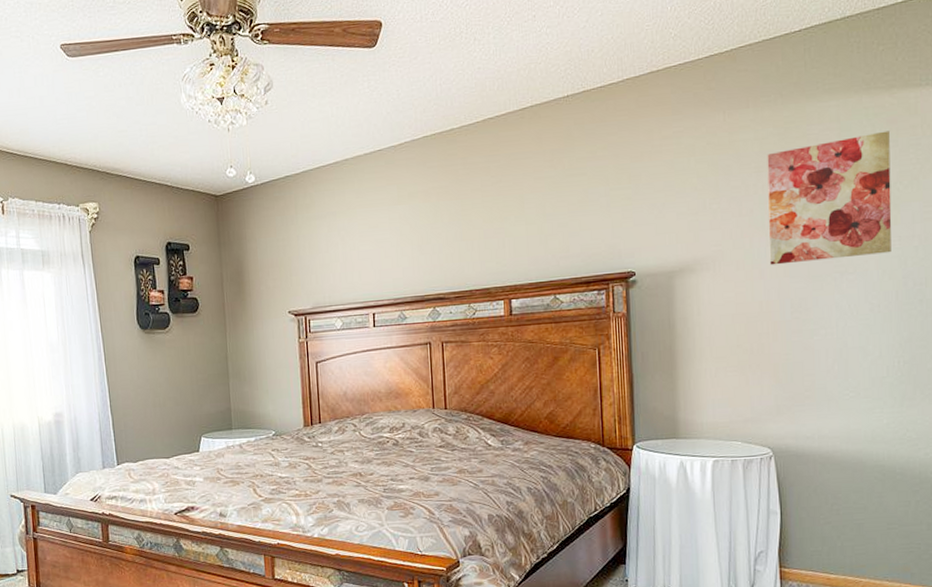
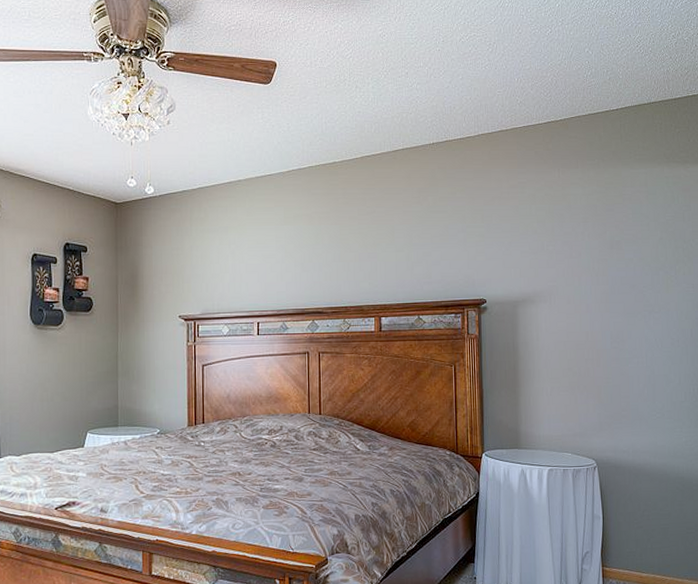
wall art: present [767,131,892,265] -> none [592,197,687,301]

